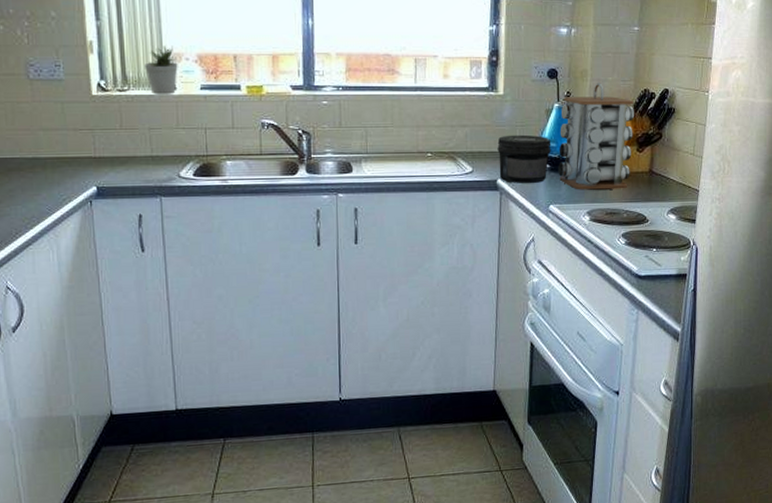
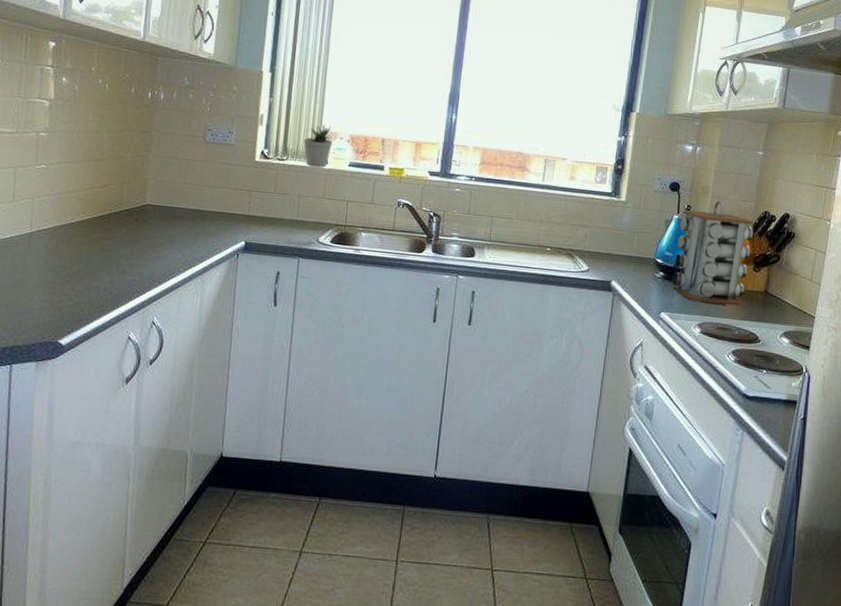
jar: present [497,134,551,184] -> none [614,239,668,290]

